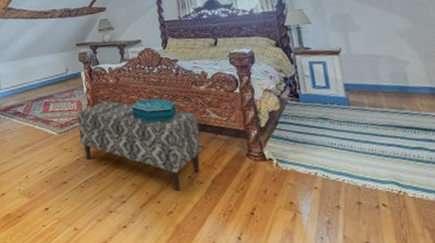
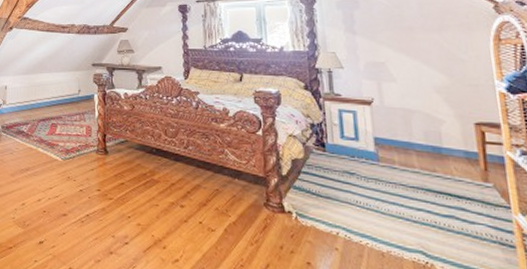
bench: present [77,100,202,191] -> none [86,128,217,237]
decorative box: present [131,98,177,123] -> none [144,132,193,159]

